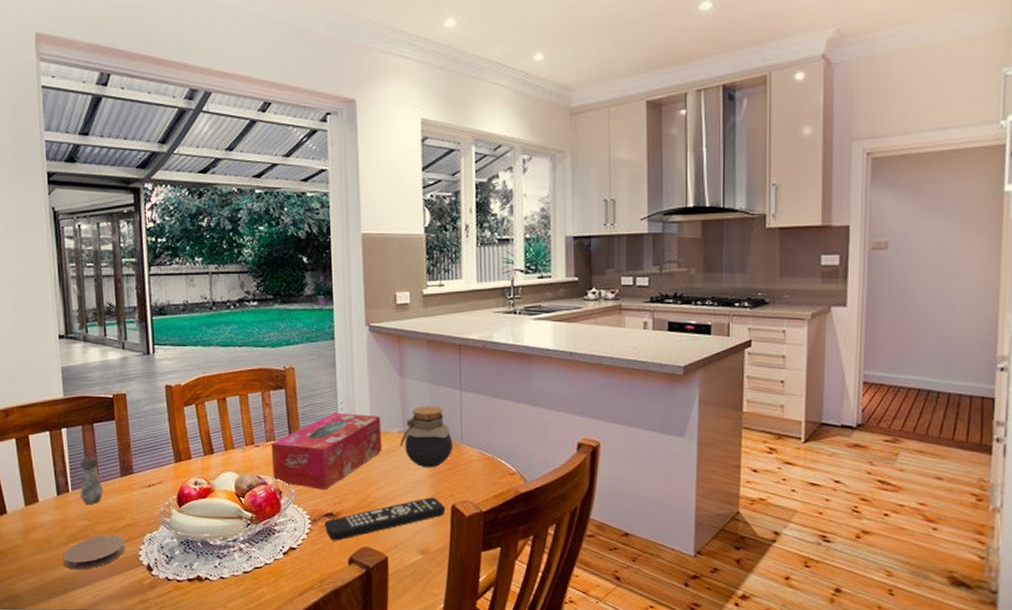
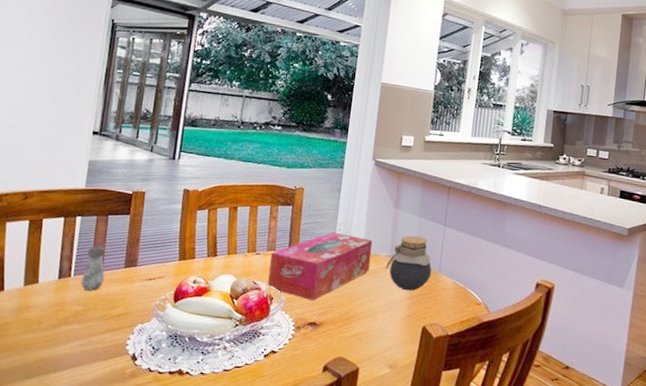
coaster: present [62,535,126,570] -> none [49,321,116,354]
remote control: present [324,497,446,541] -> none [306,317,417,349]

